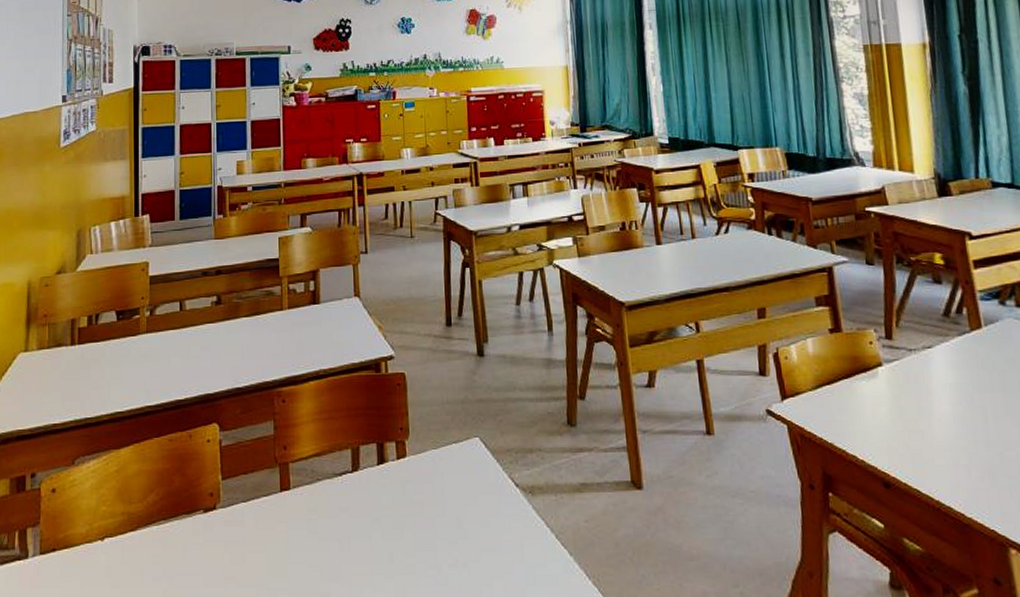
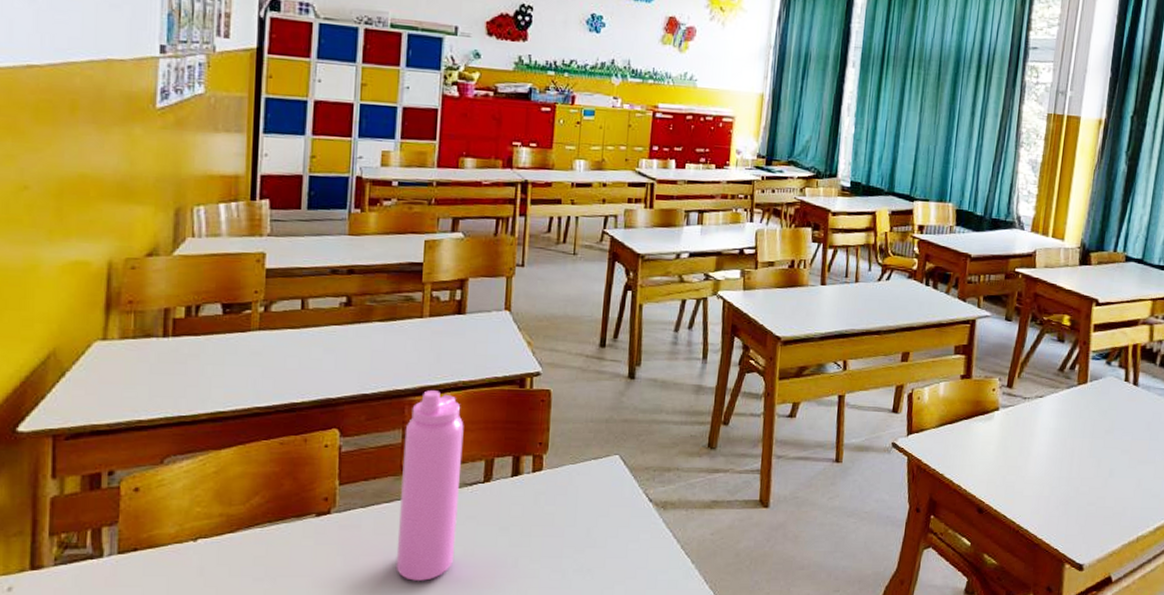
water bottle: none [276,380,332,579] -> present [396,390,464,581]

